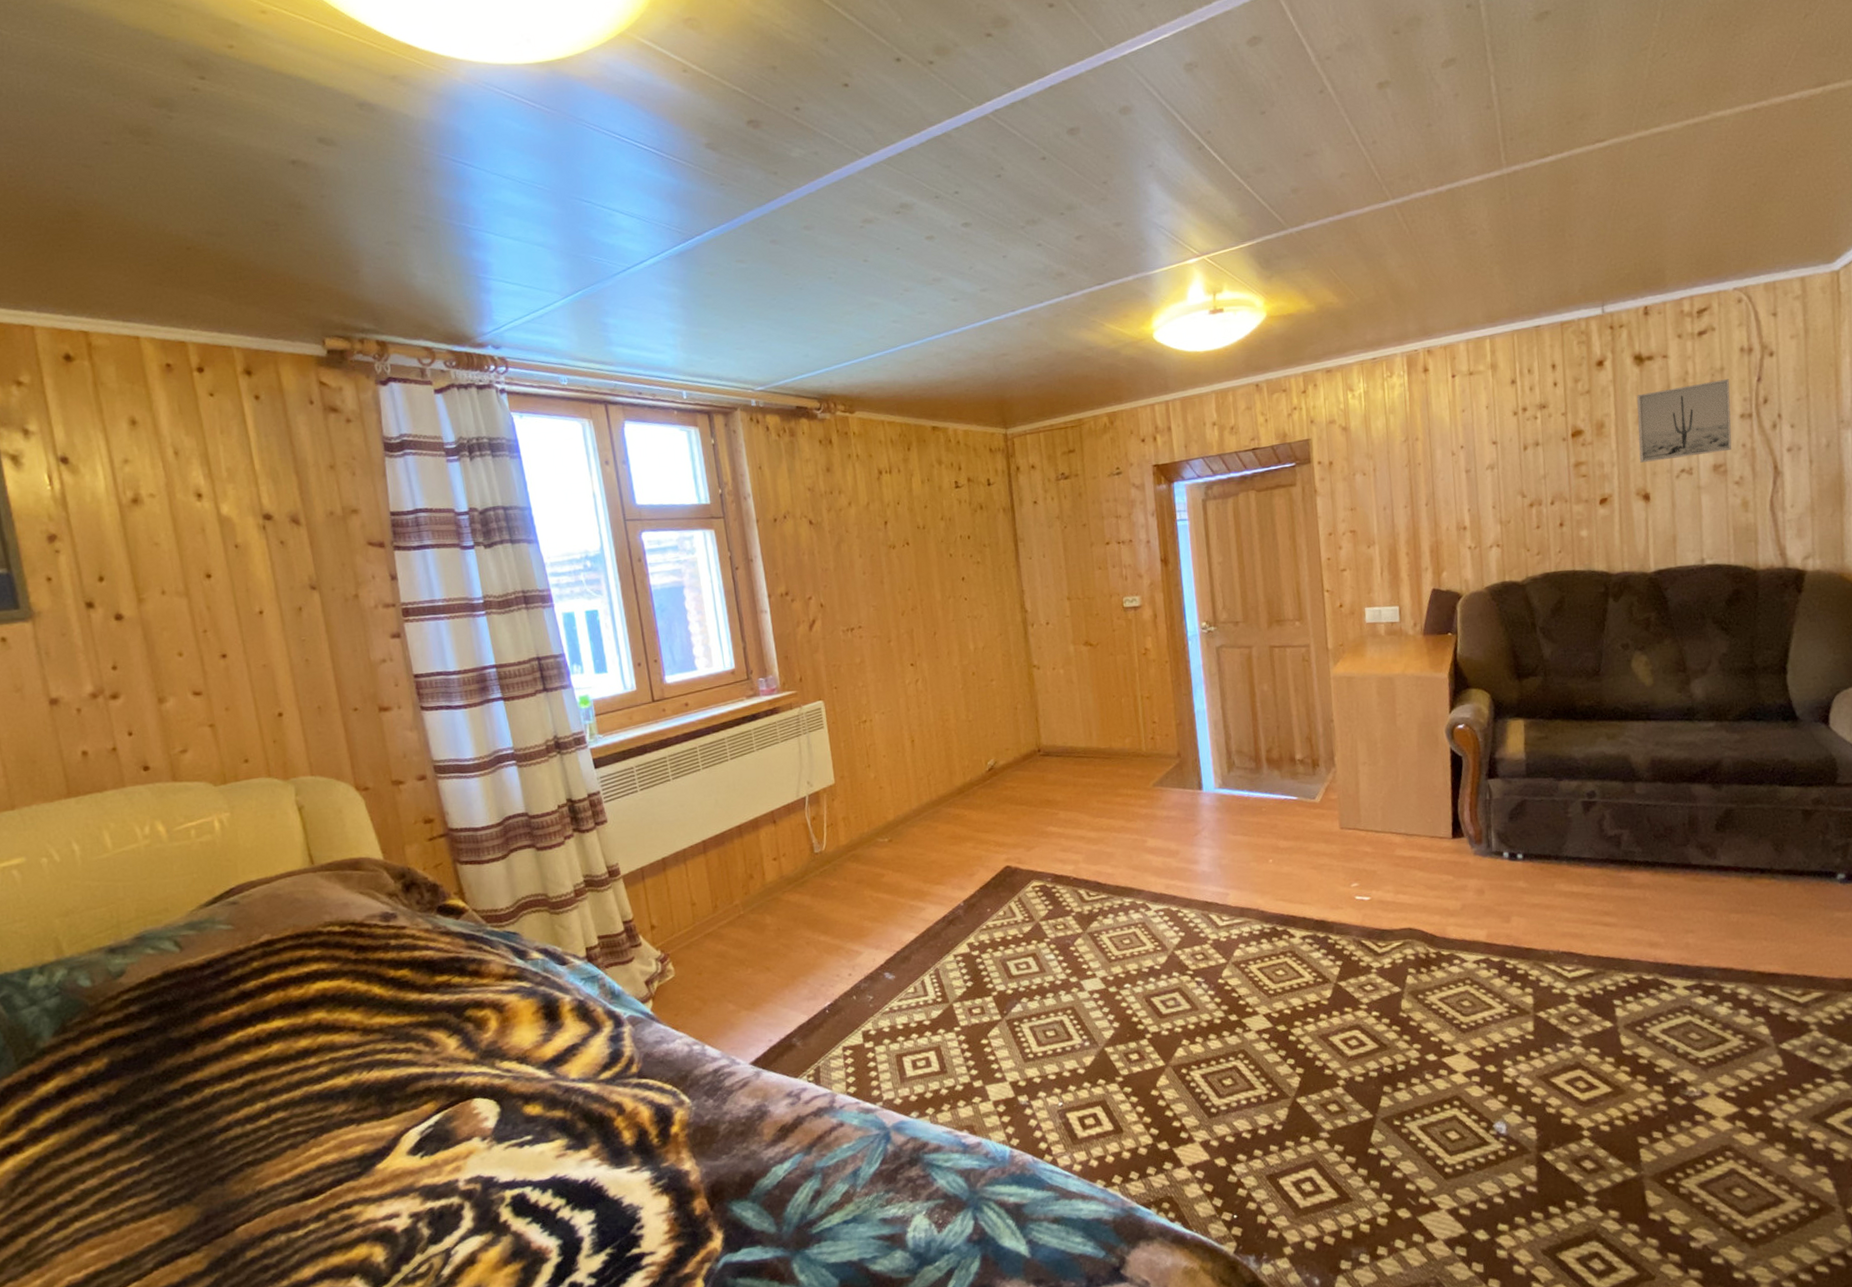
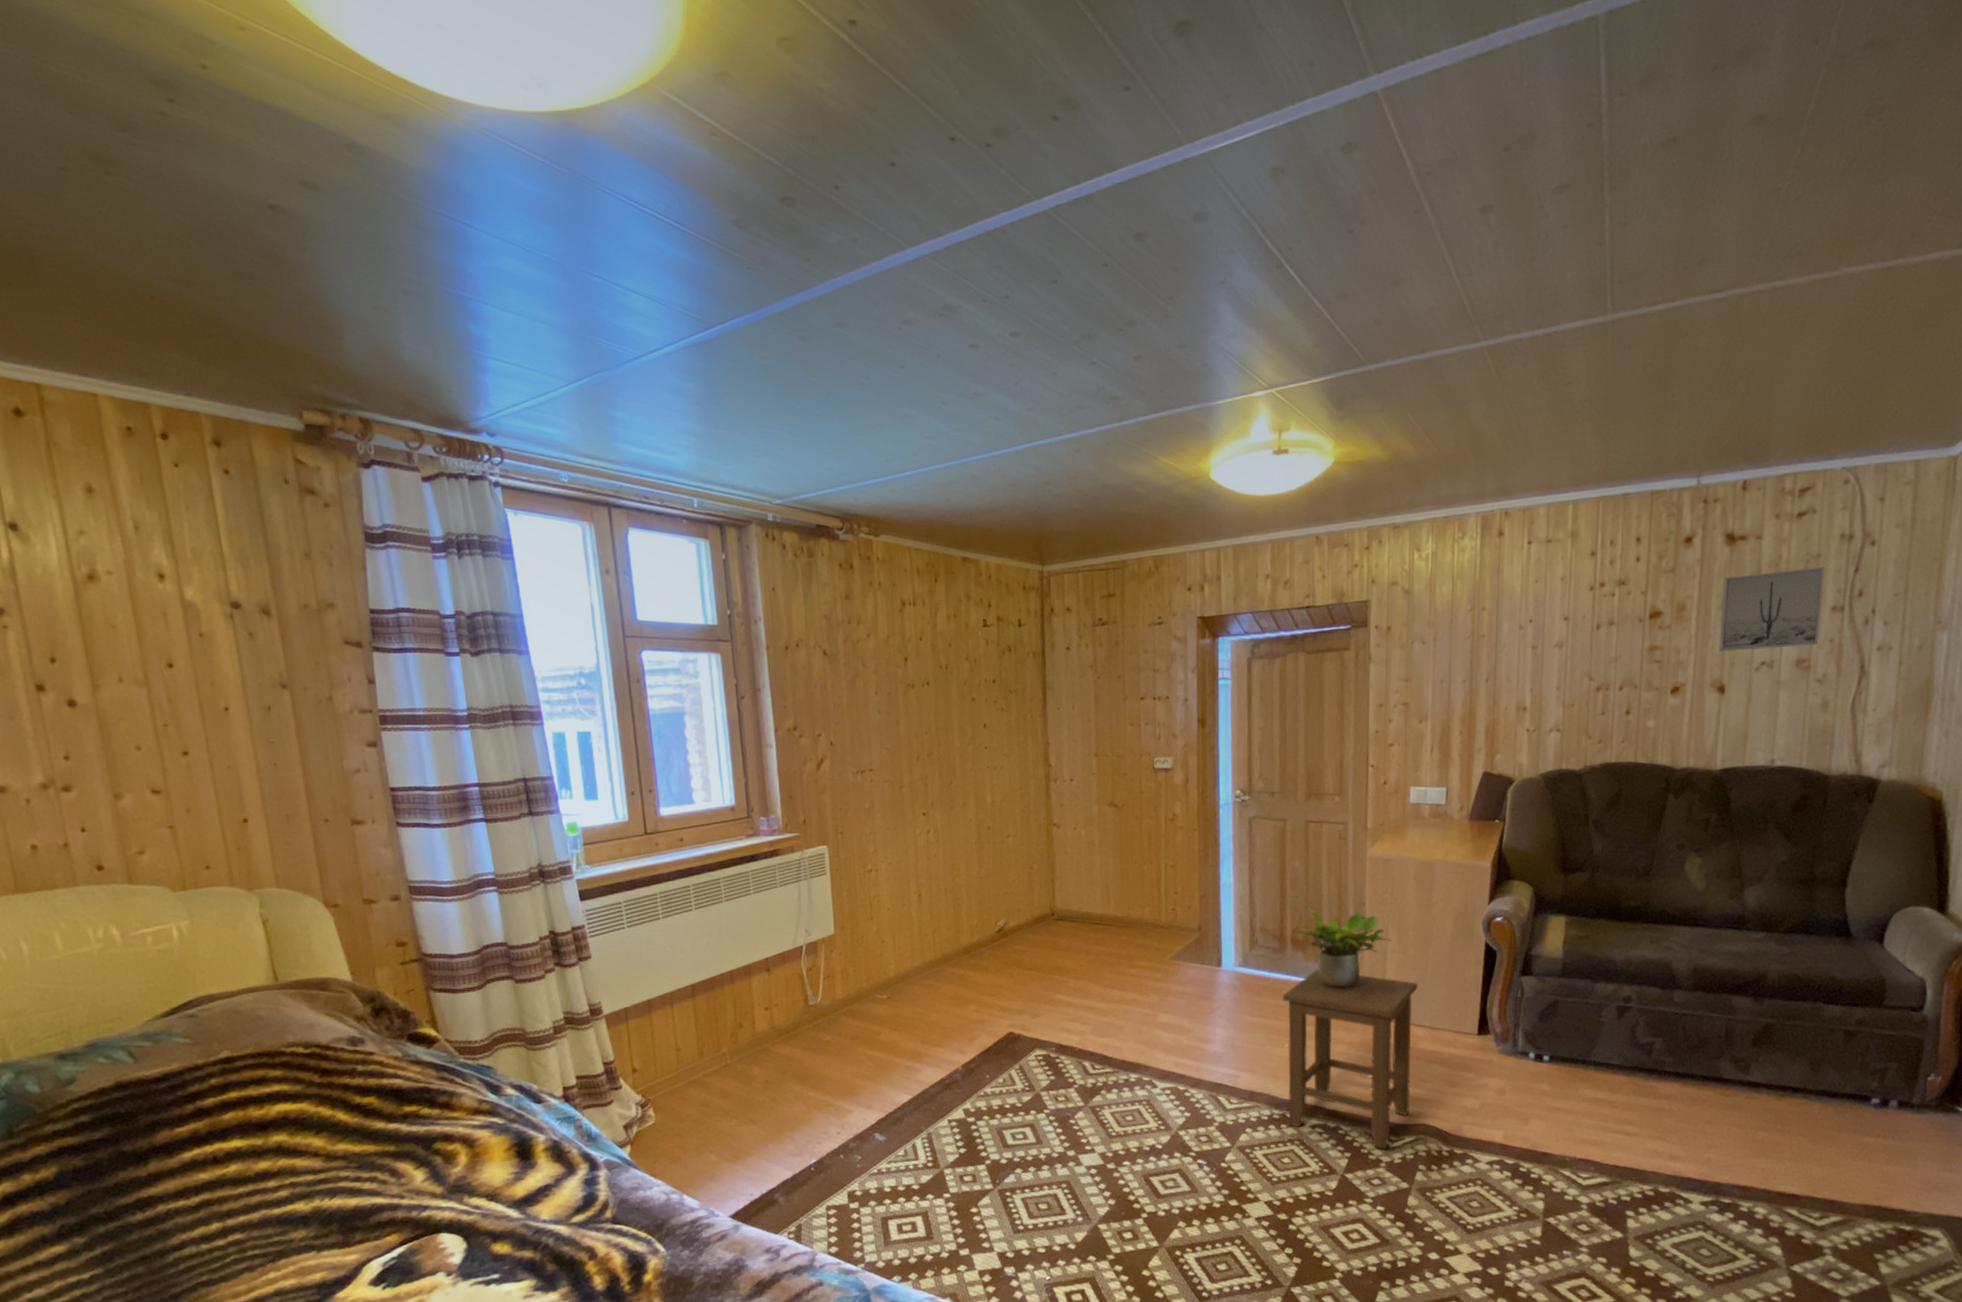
stool: none [1263,785,1395,956] -> present [1283,969,1418,1149]
potted plant: none [1269,726,1362,802] -> present [1295,906,1392,988]

